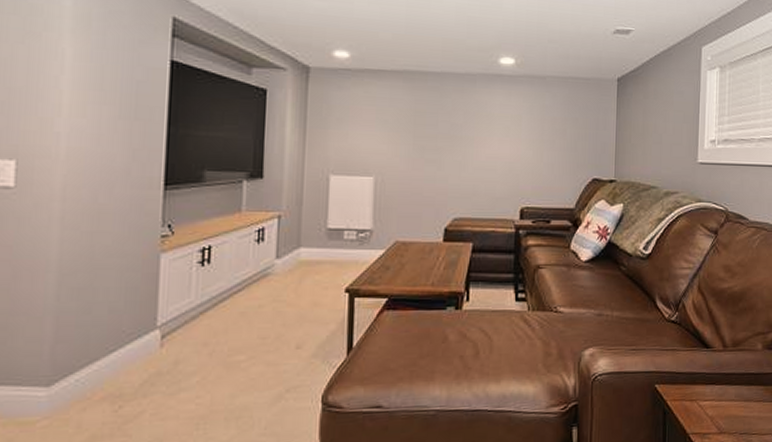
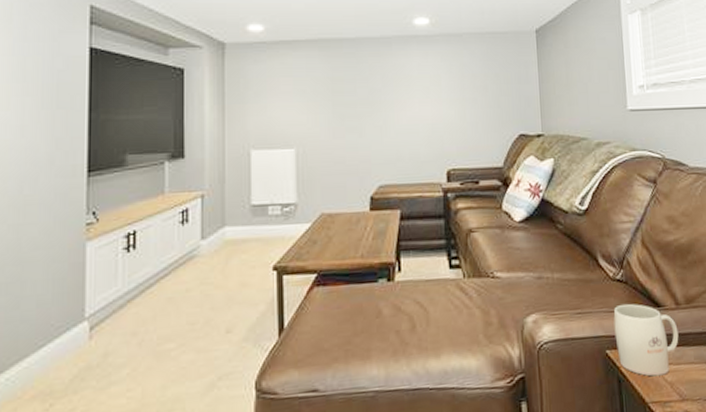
mug: none [664,343,723,411] -> present [613,303,679,377]

